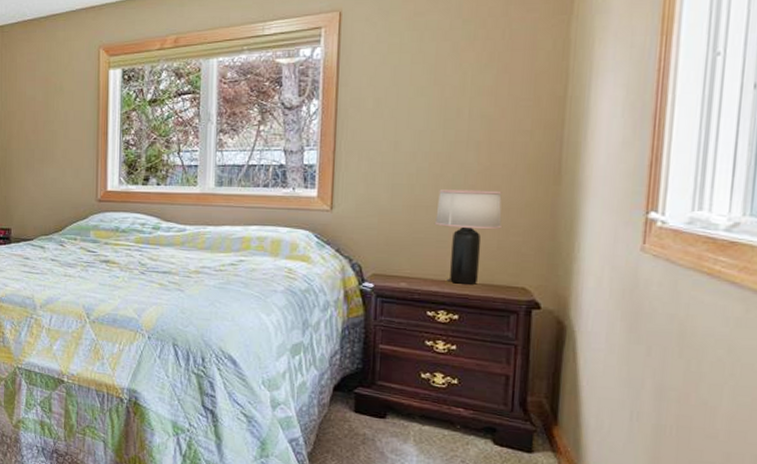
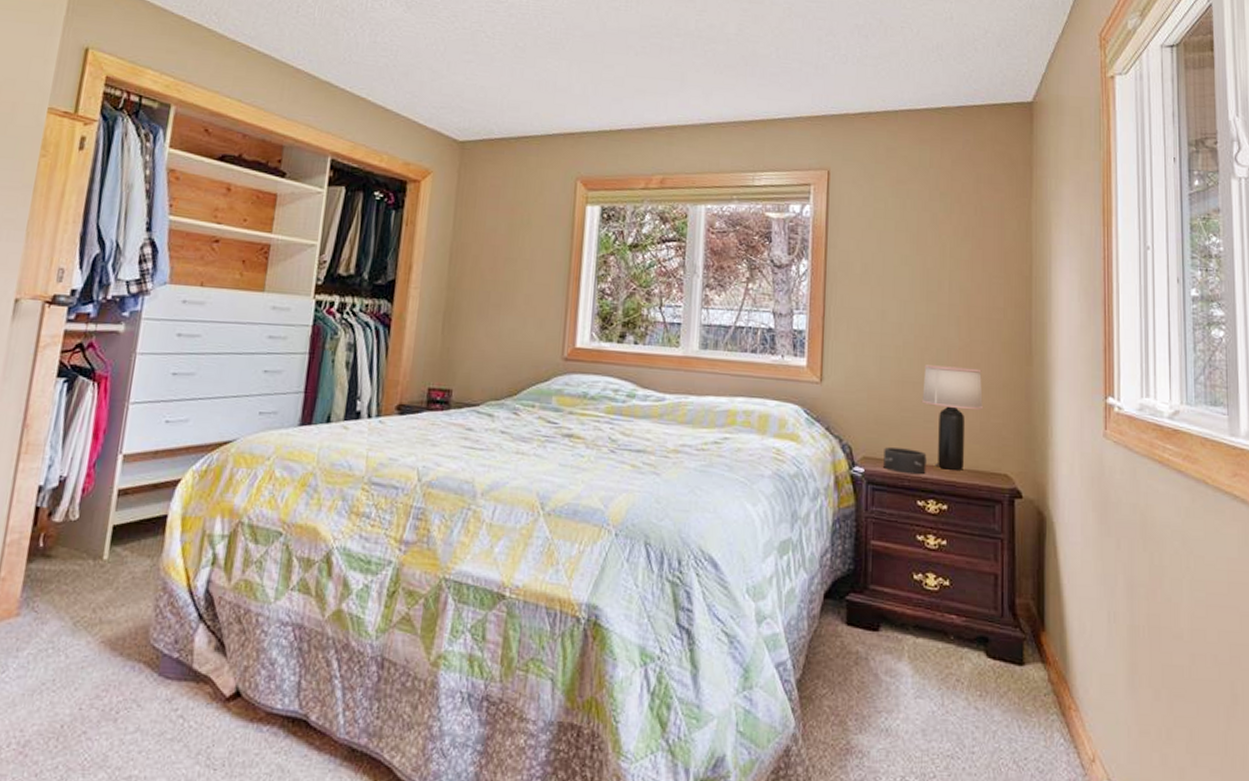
alarm clock: none [393,265,439,289] -> present [883,447,928,475]

